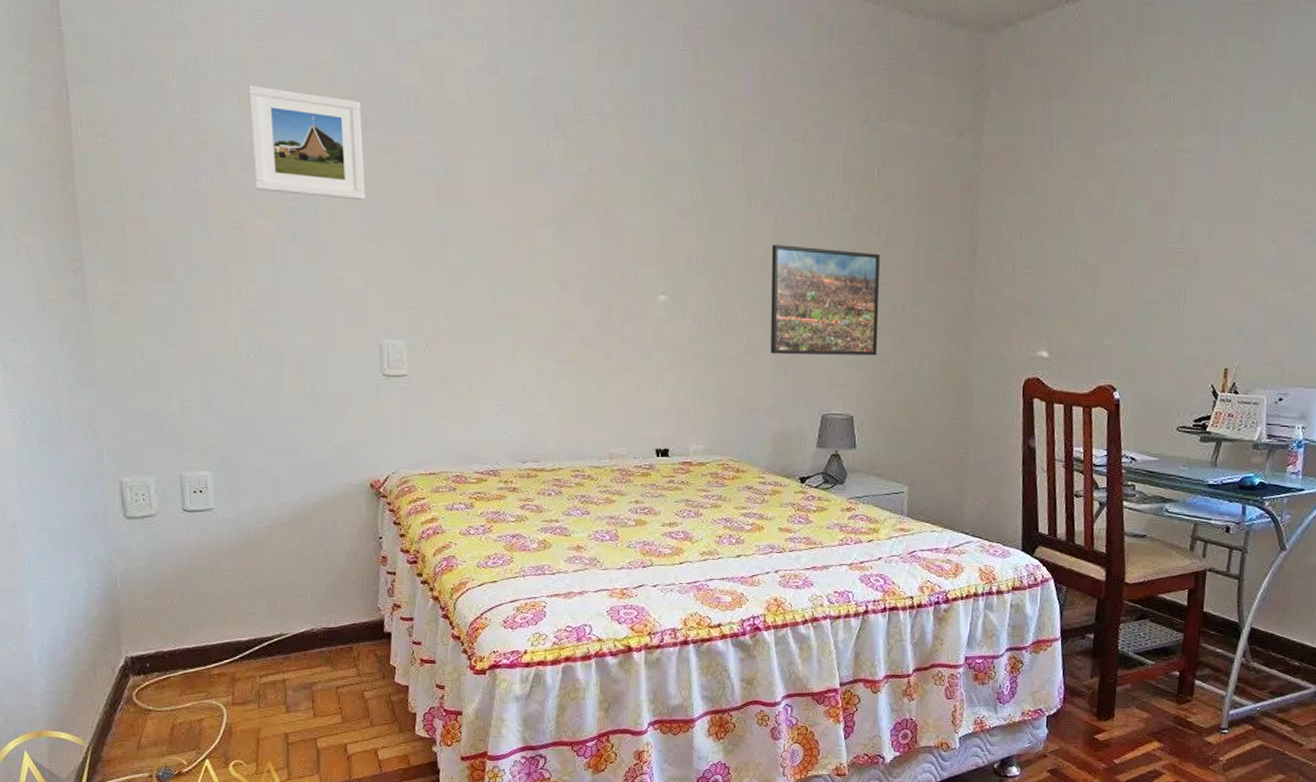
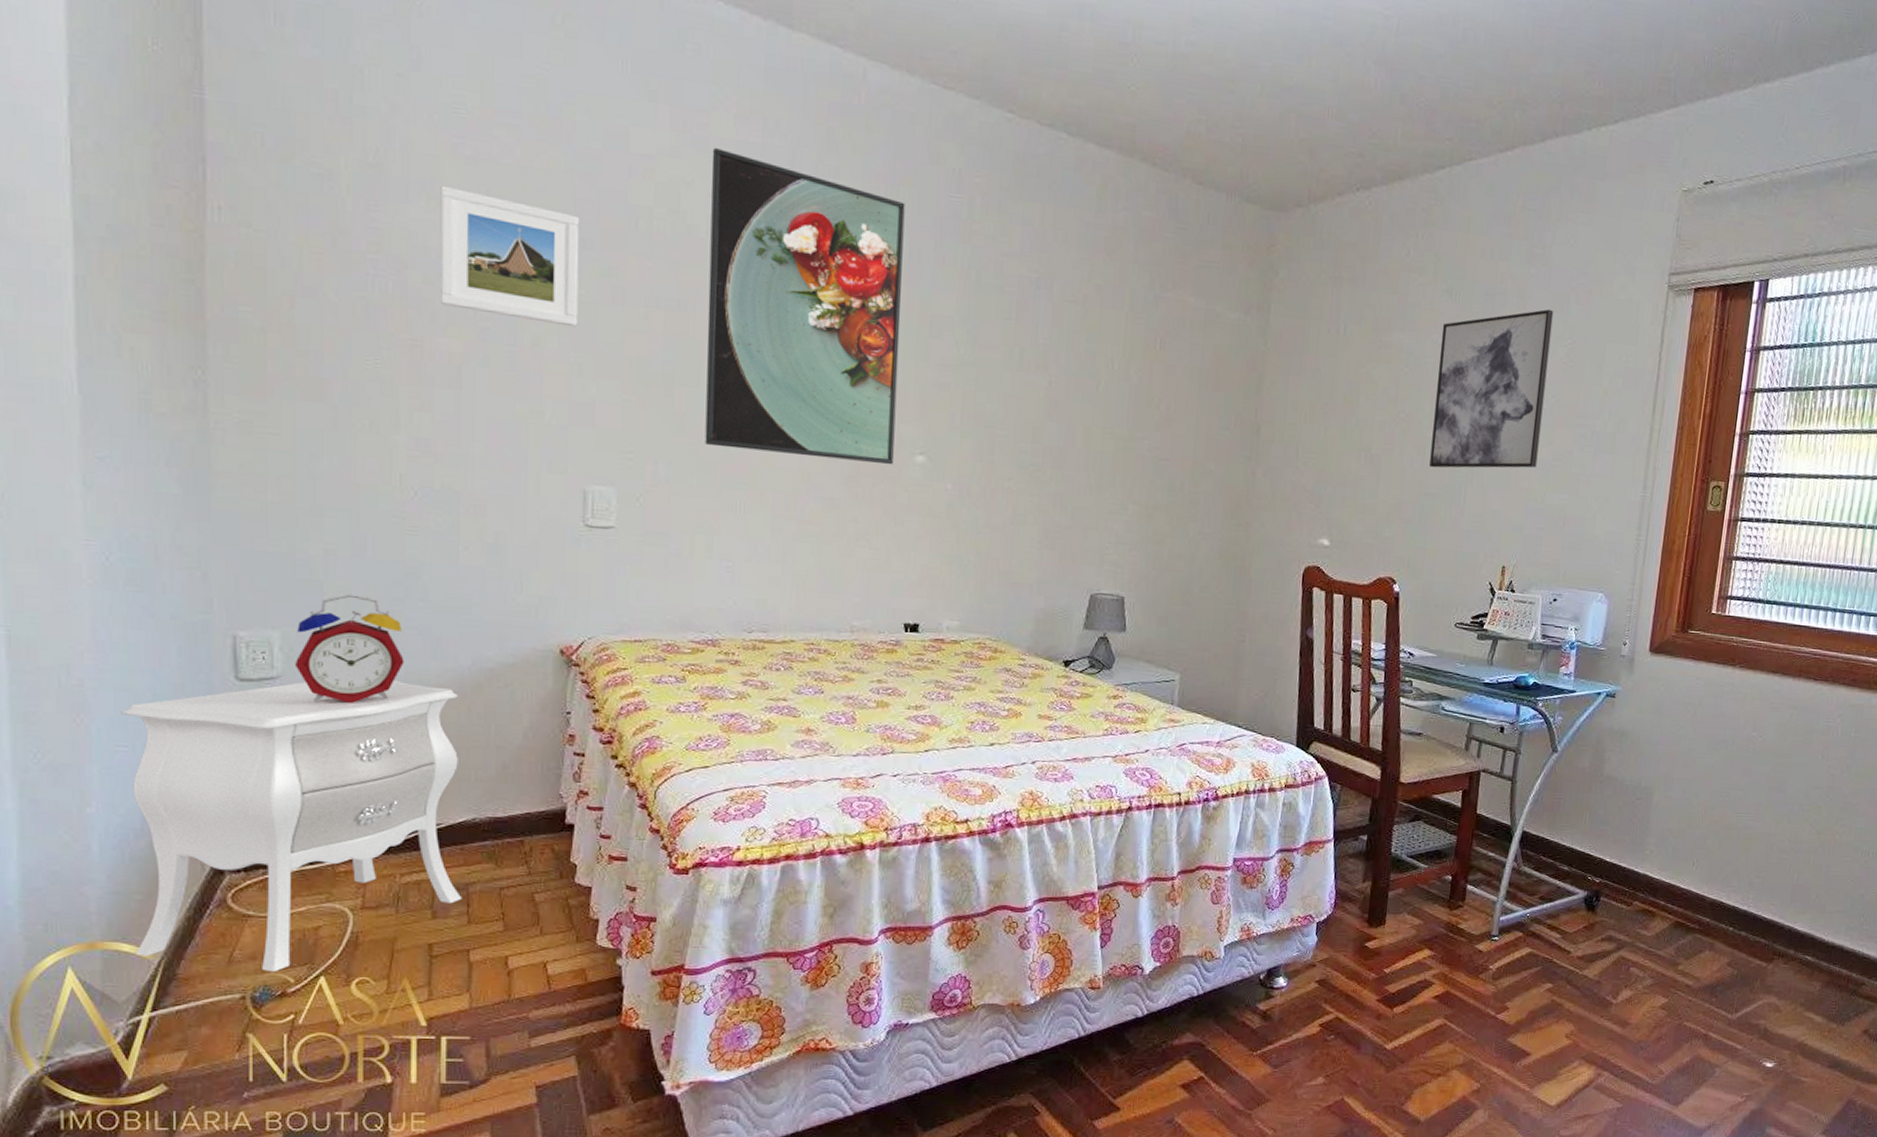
nightstand: none [44,514,308,756] -> present [121,680,463,973]
alarm clock: none [167,443,250,535] -> present [296,594,404,703]
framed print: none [467,27,638,306] -> present [705,148,905,465]
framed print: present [770,244,880,356] -> none [1037,410,1159,535]
wall art: none [1147,105,1274,275] -> present [1429,309,1554,468]

